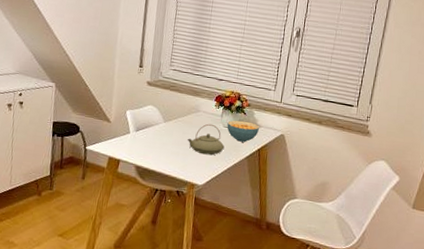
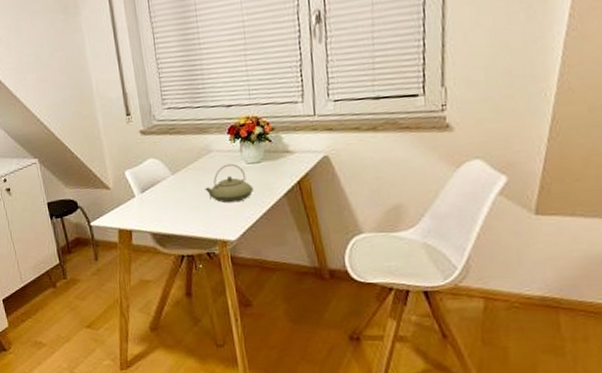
cereal bowl: present [227,120,260,143] -> none [250,149,294,178]

